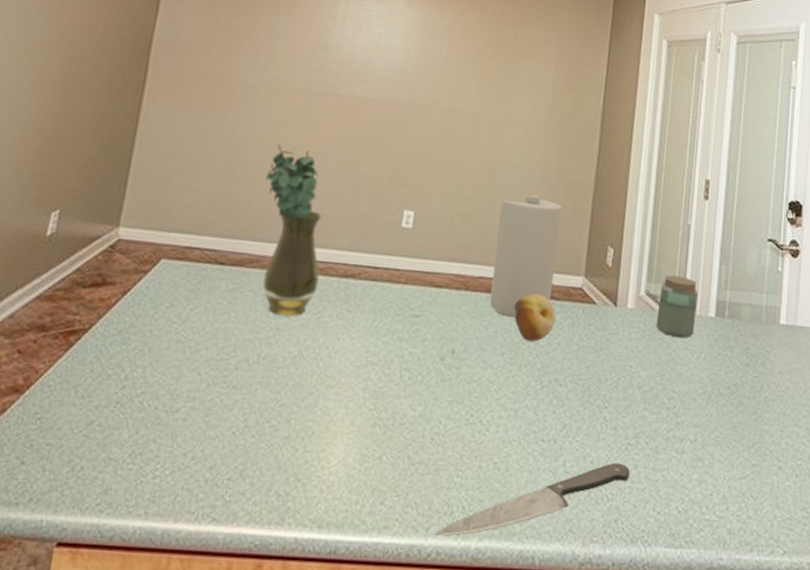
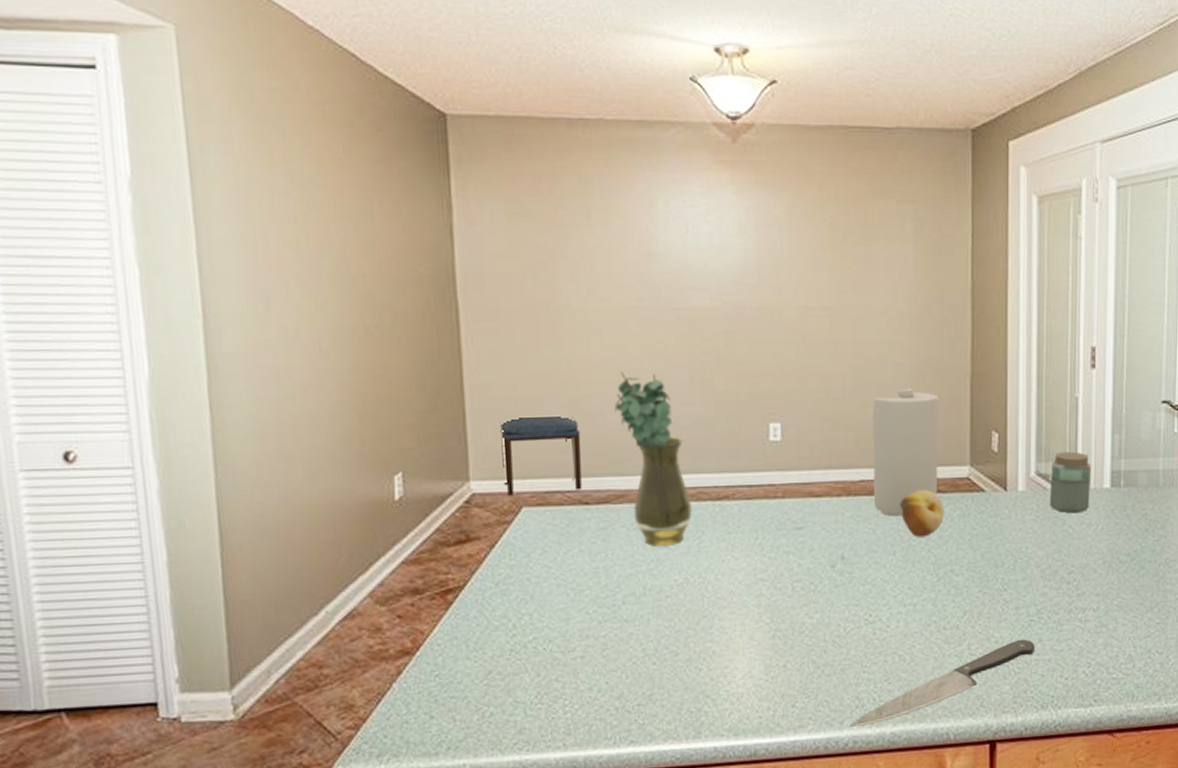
dining chair: none [150,174,231,250] -> present [500,417,582,496]

